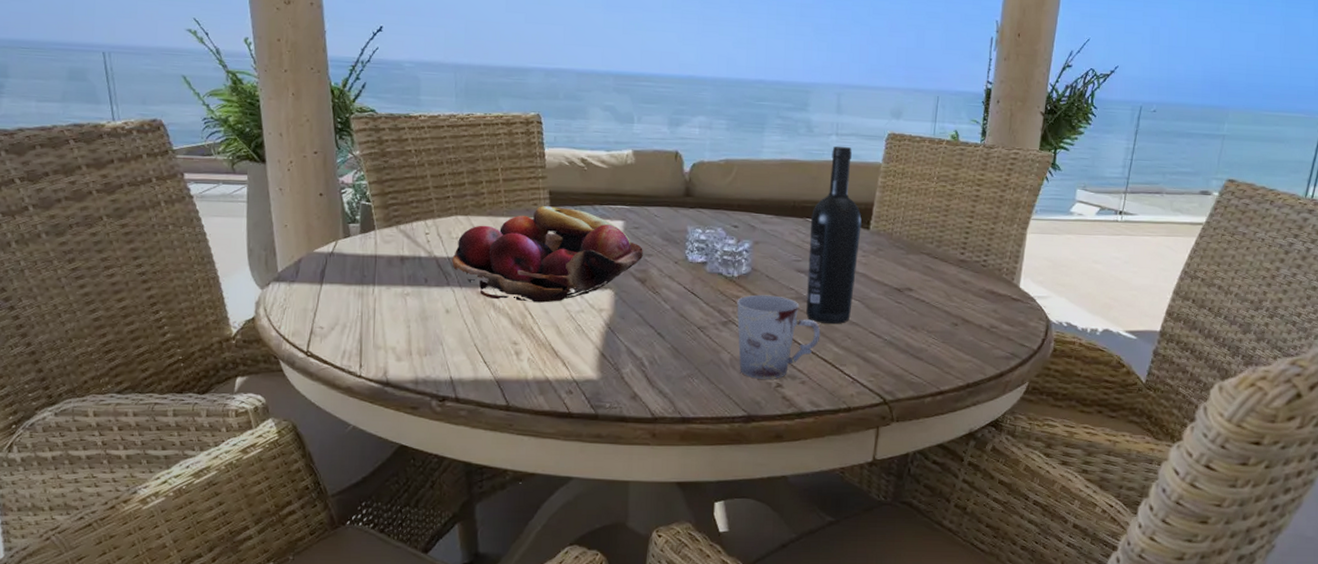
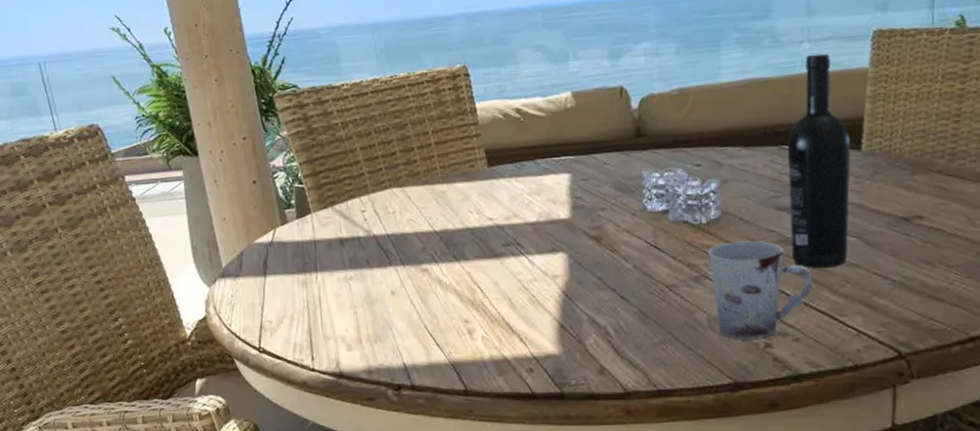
fruit basket: present [452,206,643,303] -> none [391,166,595,275]

